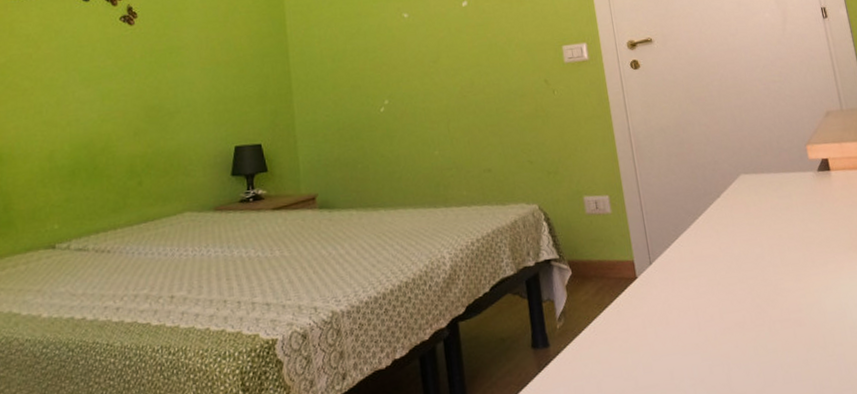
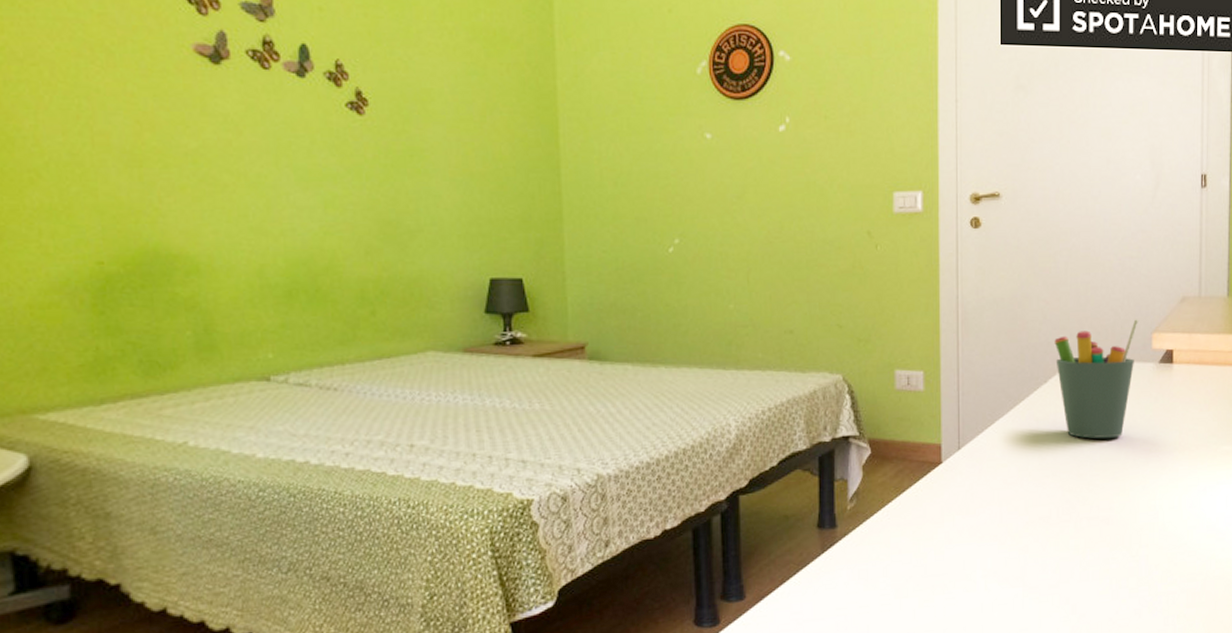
pen holder: none [720,134,798,245] -> present [1054,319,1138,439]

